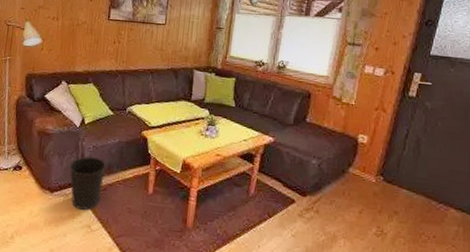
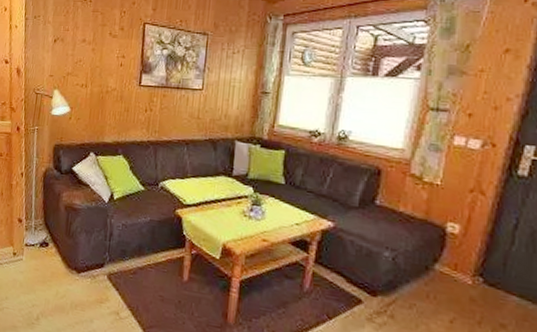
wastebasket: present [69,156,106,211] -> none [97,235,136,295]

